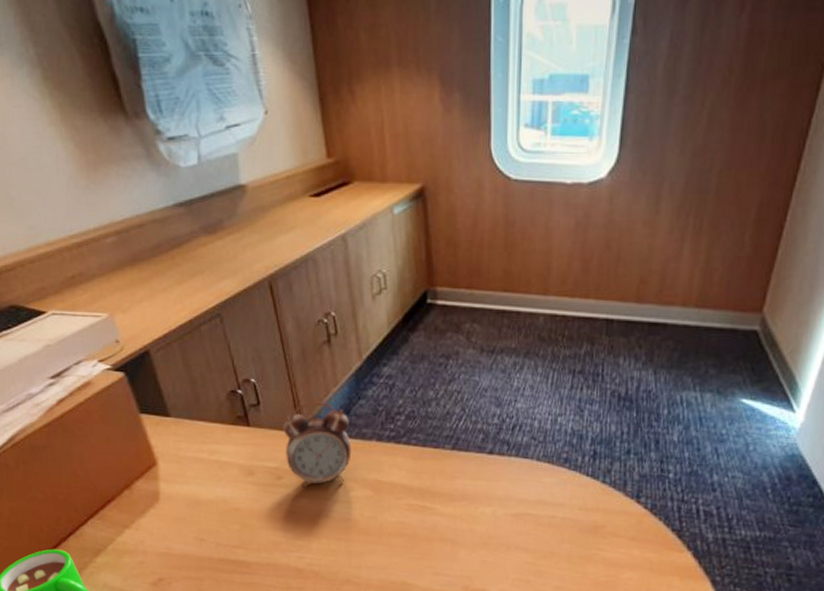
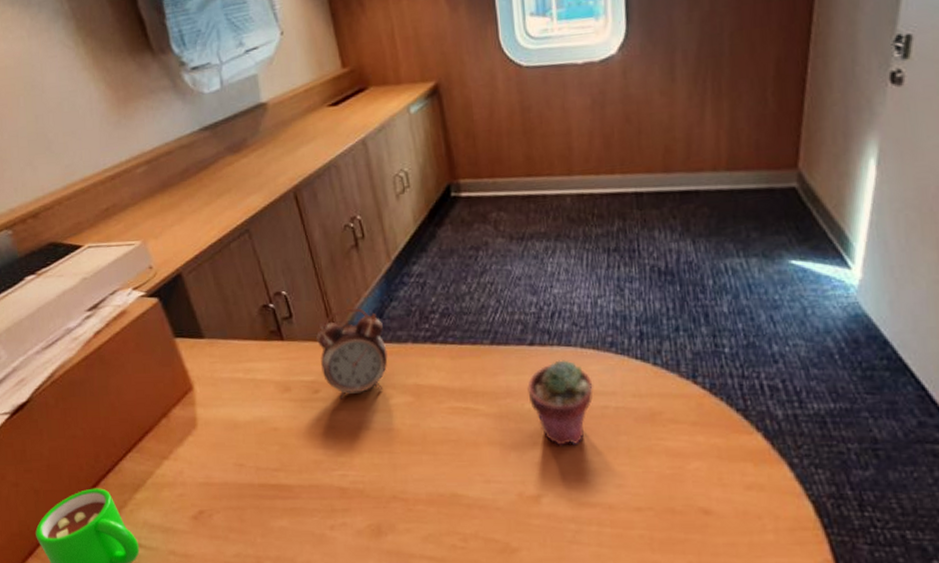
potted succulent: none [482,470,544,549] -> present [527,360,593,446]

